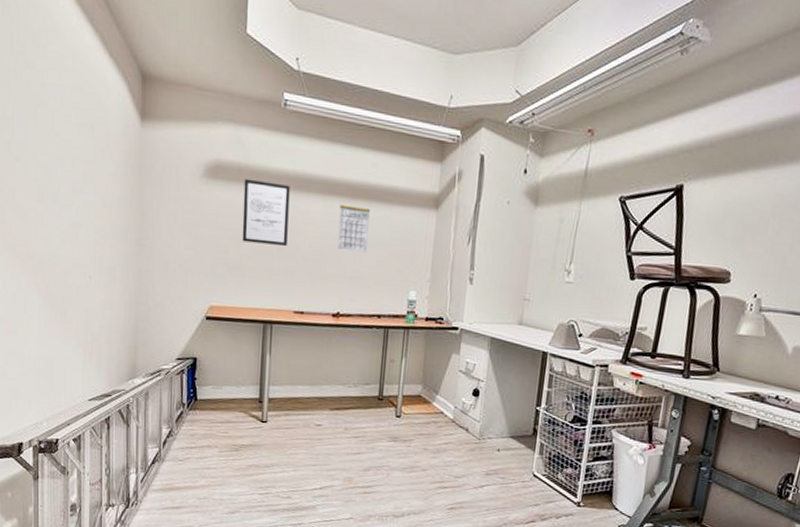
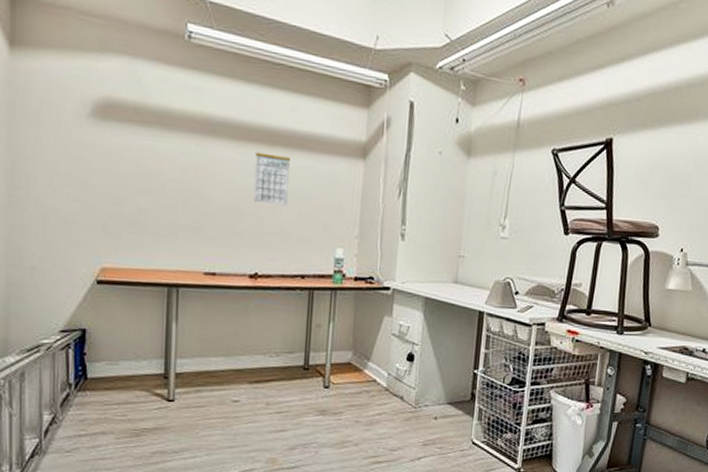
wall art: present [242,178,290,246] -> none [139,120,197,198]

